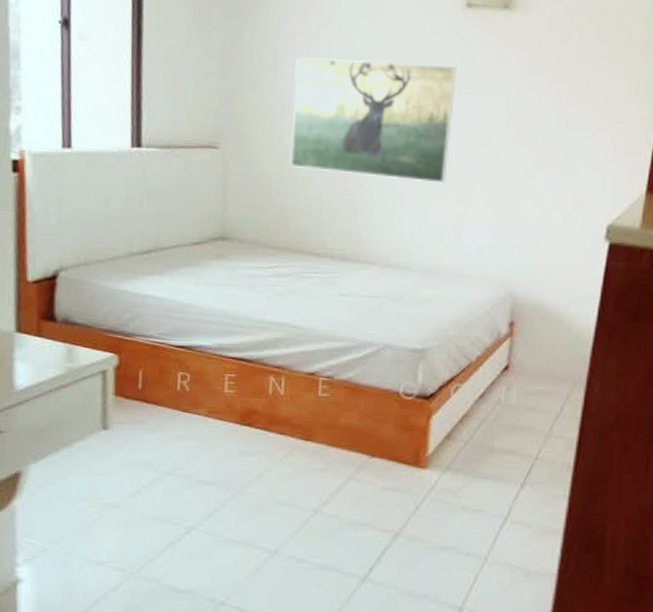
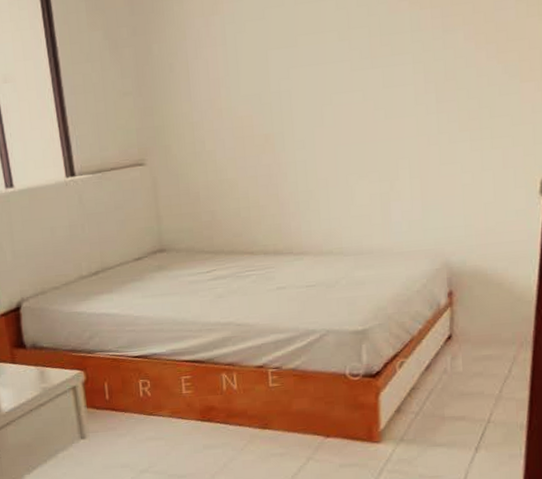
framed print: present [289,57,457,183] -> none [206,41,369,172]

